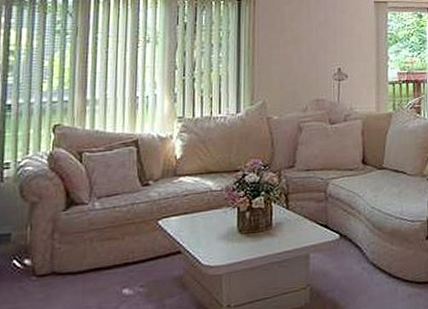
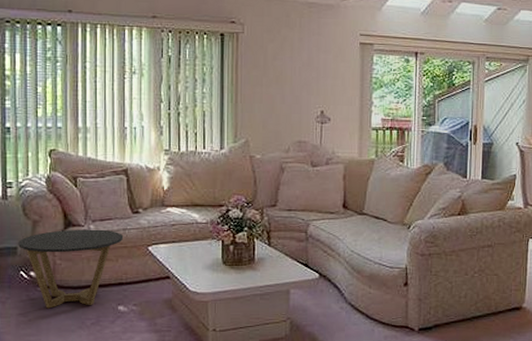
side table: none [12,206,132,300] -> present [18,229,124,309]

